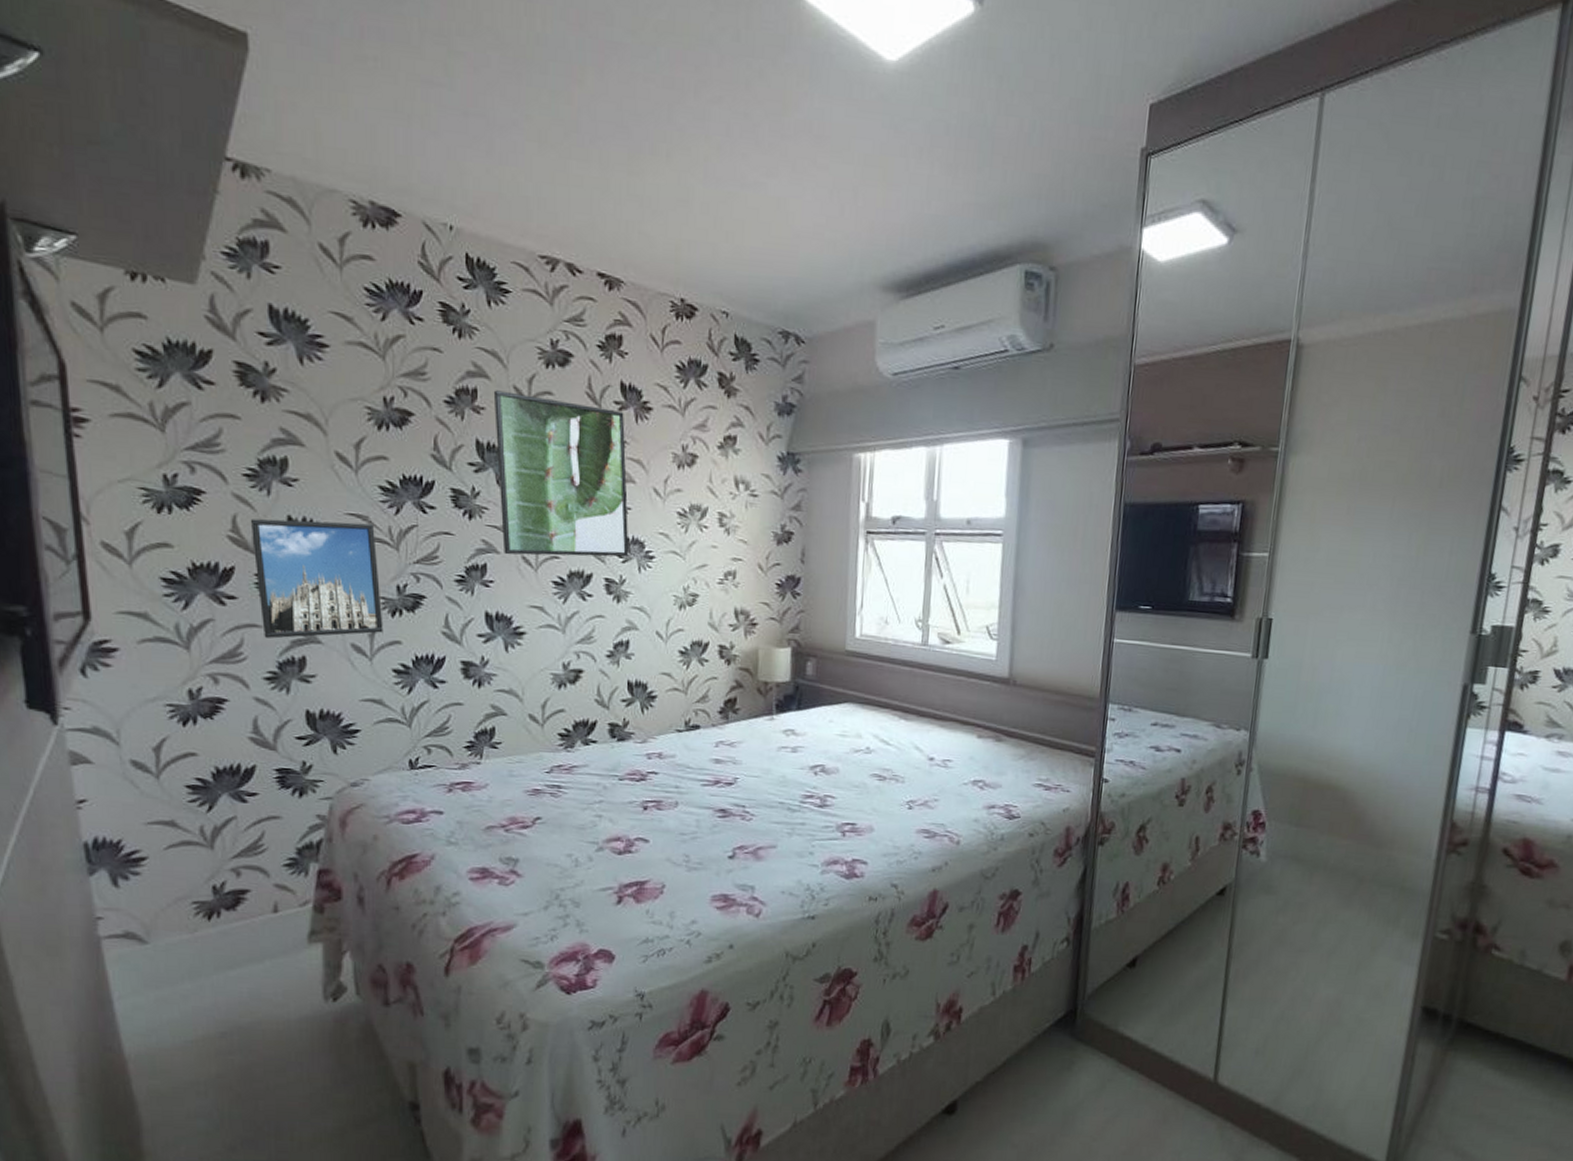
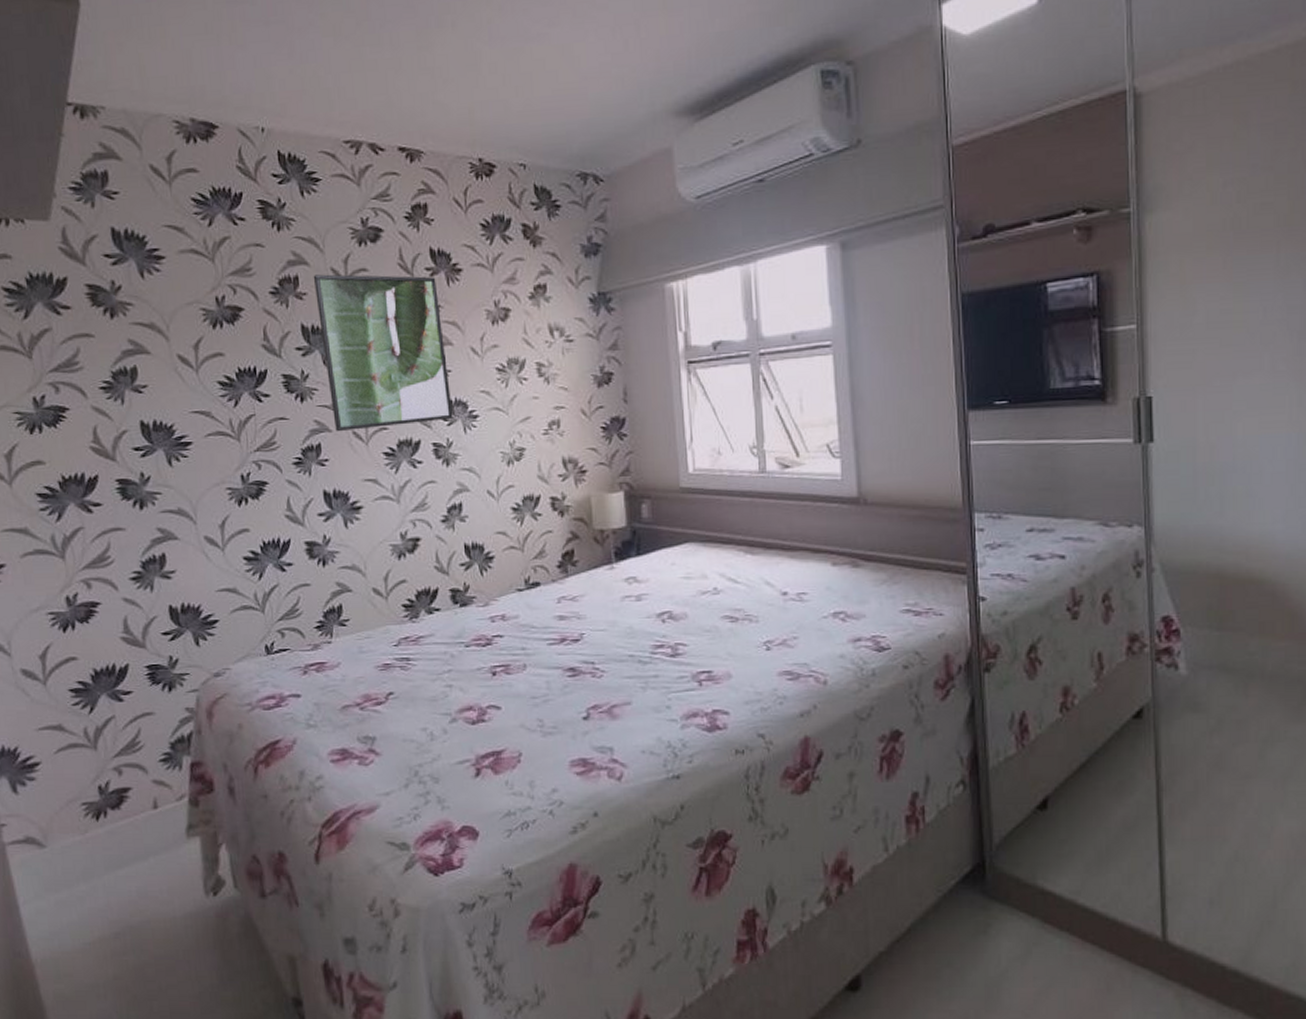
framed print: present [250,519,383,639] -> none [108,419,232,540]

